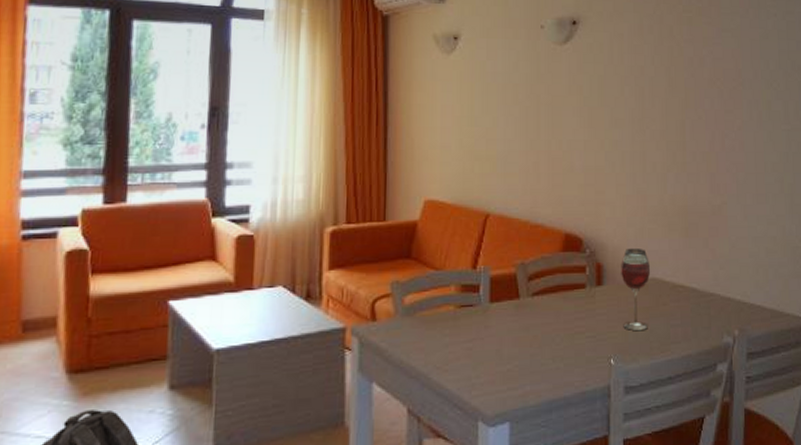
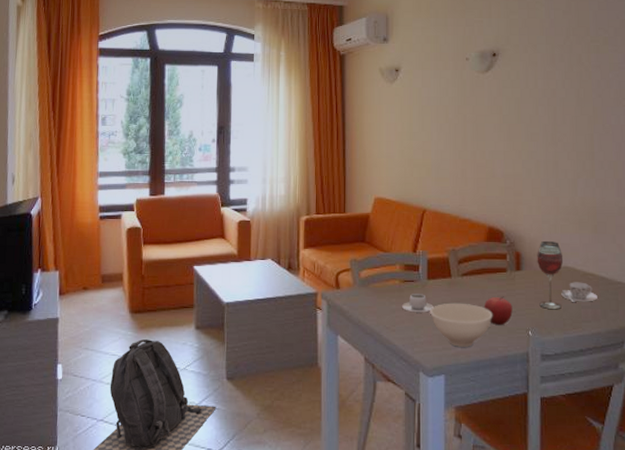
teacup: none [456,321,498,346] -> present [401,294,435,313]
bowl: none [493,329,569,386] -> present [430,303,493,347]
fruit: none [558,318,592,354] -> present [483,296,513,325]
teacup: none [648,296,688,322] -> present [561,282,597,303]

